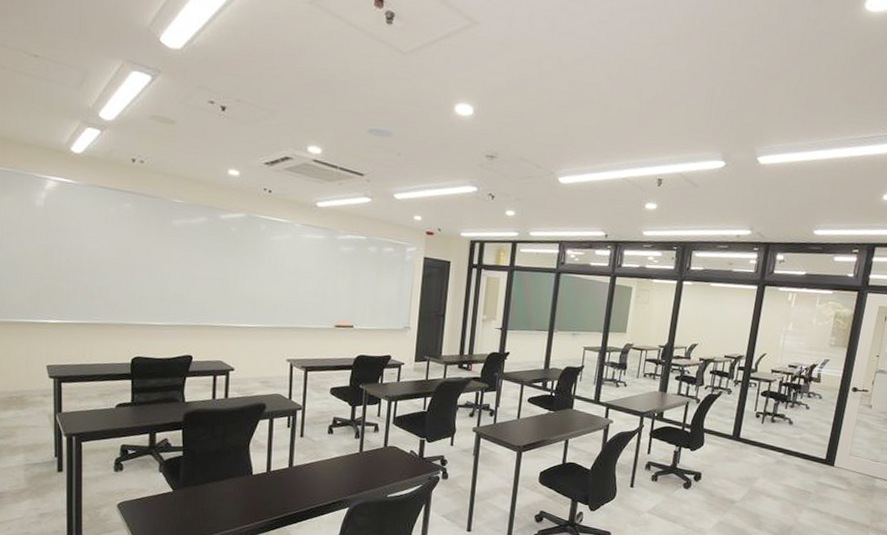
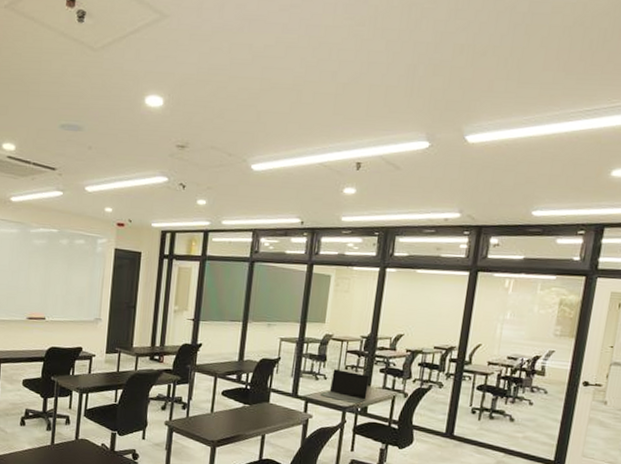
laptop: none [621,377,666,410] -> present [321,369,370,405]

